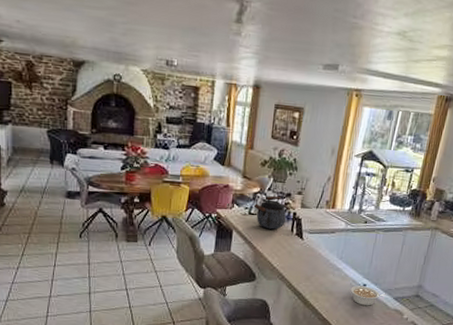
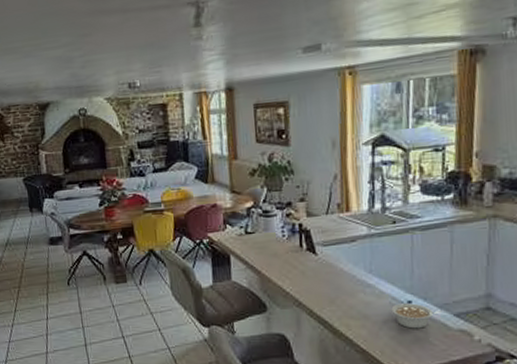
kettle: present [253,195,291,230] -> none [249,207,295,248]

